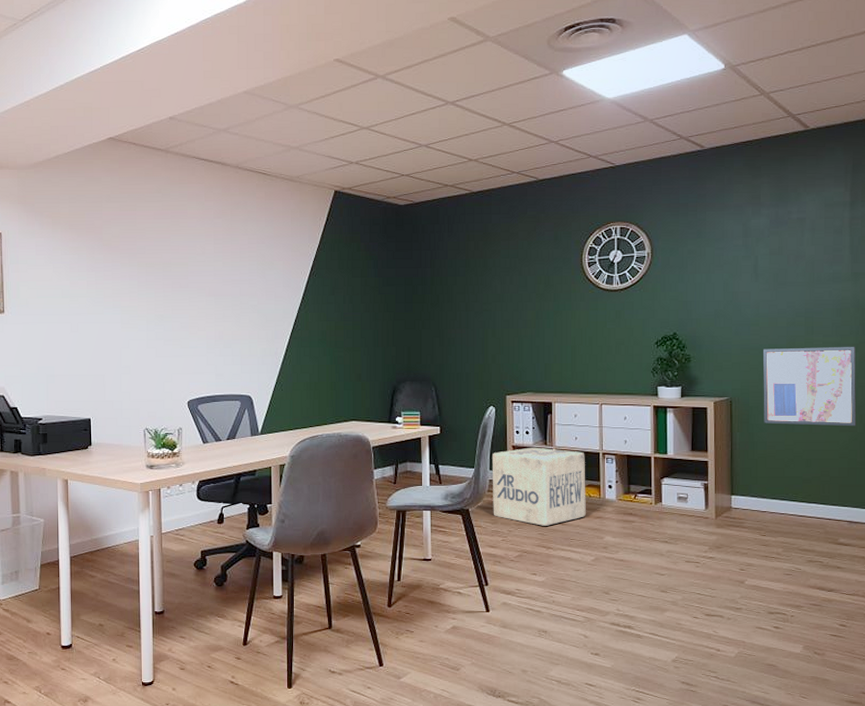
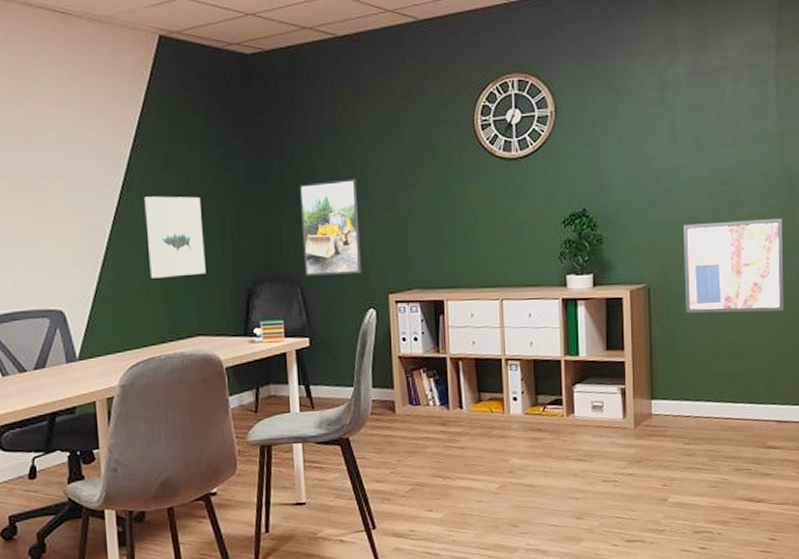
wall art: none [316,312,361,374] -> present [144,196,206,278]
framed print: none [437,303,485,378] -> present [299,178,362,276]
cardboard box: present [492,447,586,526] -> none [374,356,488,452]

